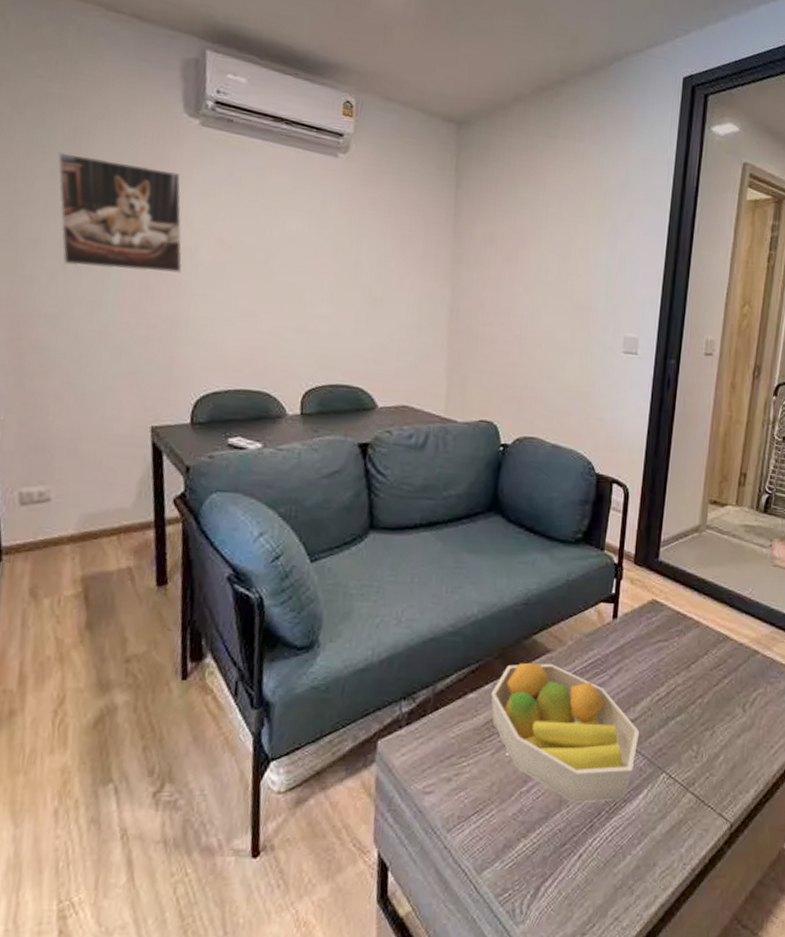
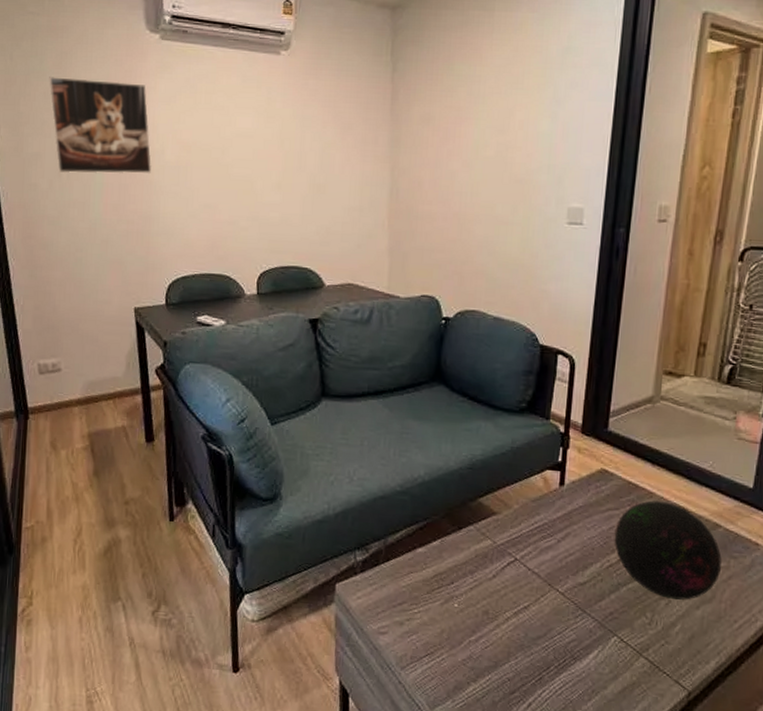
fruit bowl: present [491,662,640,804] -> none [439,523,589,658]
decorative orb: none [663,630,760,729] -> present [614,500,722,600]

